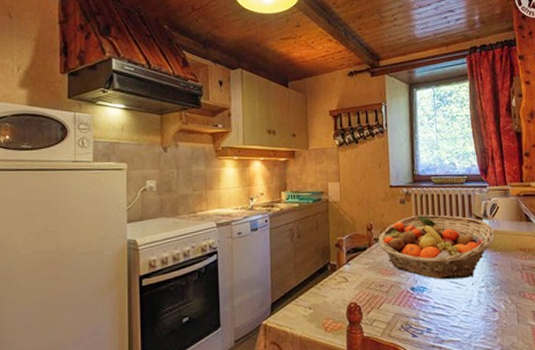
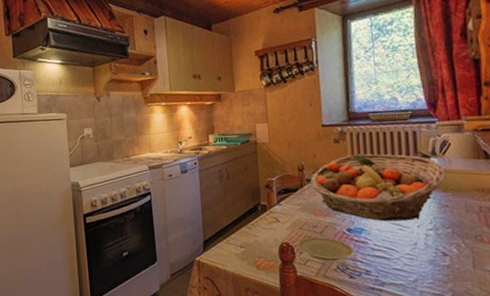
plate: none [364,295,417,321] -> present [297,236,354,261]

